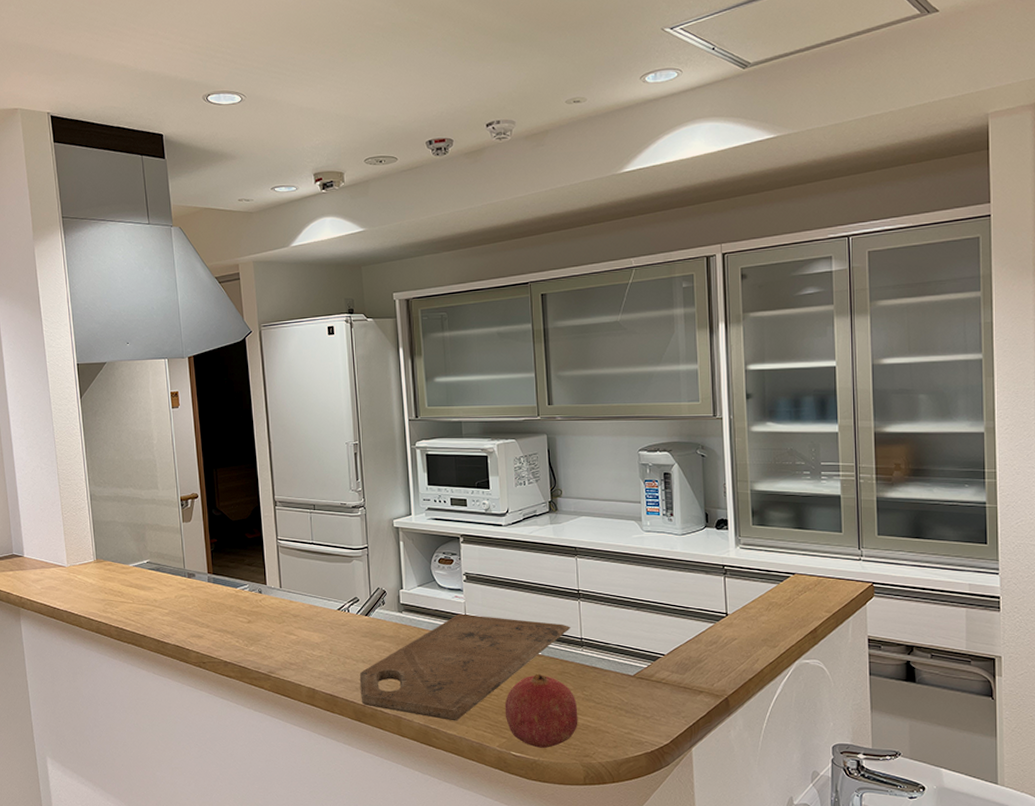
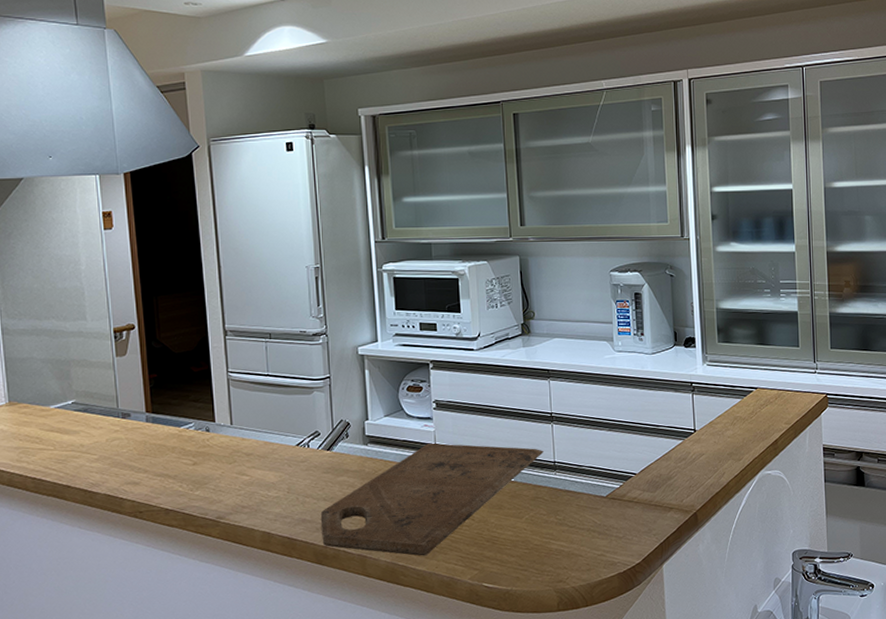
fruit: present [505,673,578,748] -> none [476,500,552,577]

